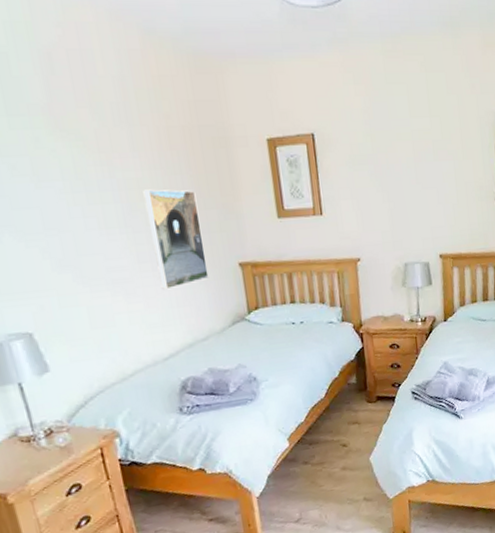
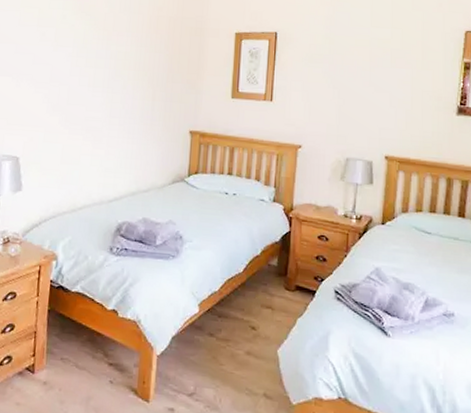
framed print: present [143,189,209,290] -> none [122,61,168,143]

